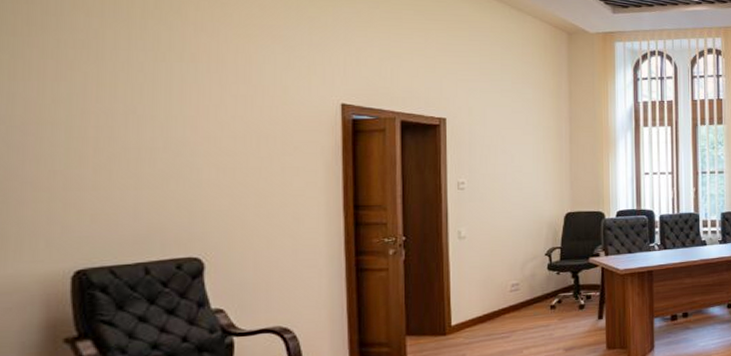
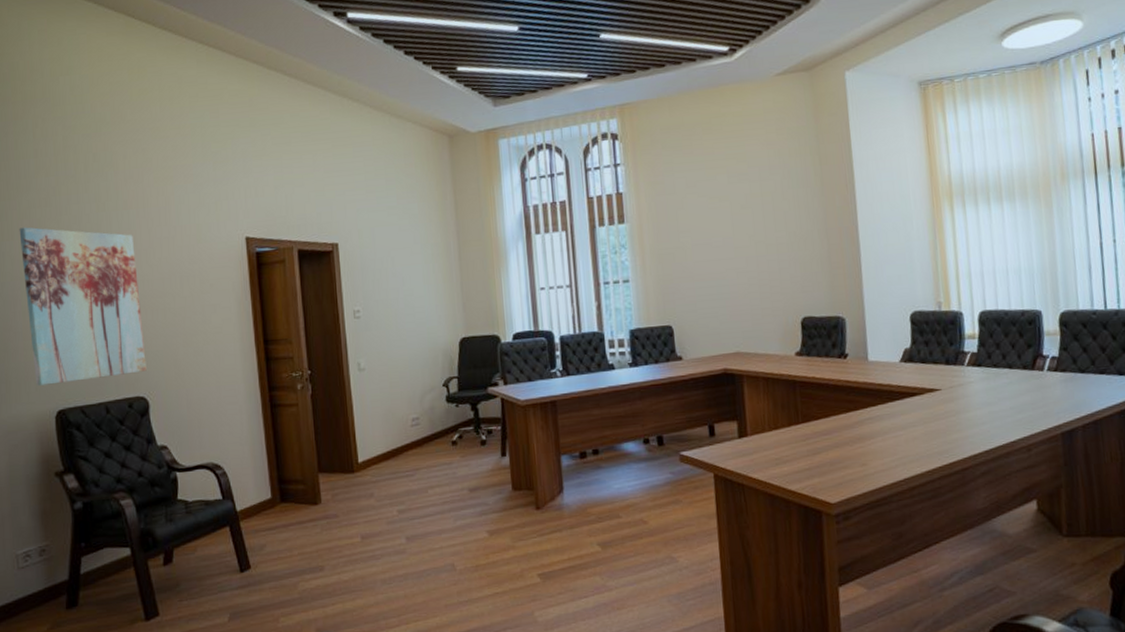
wall art: none [40,68,205,243] -> present [19,227,147,386]

